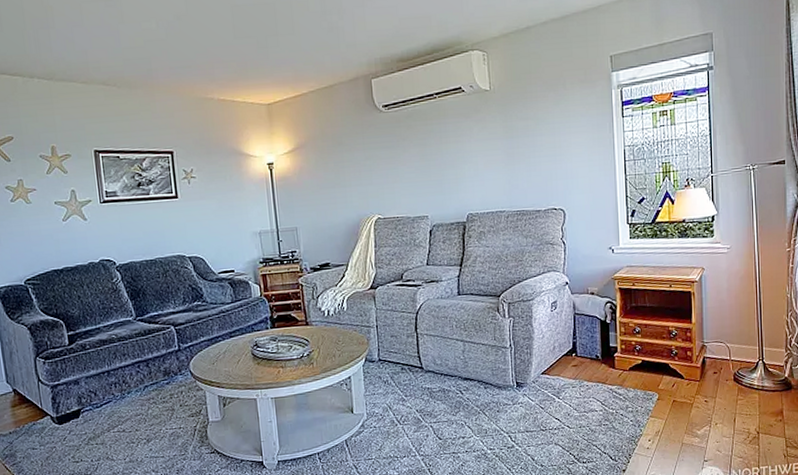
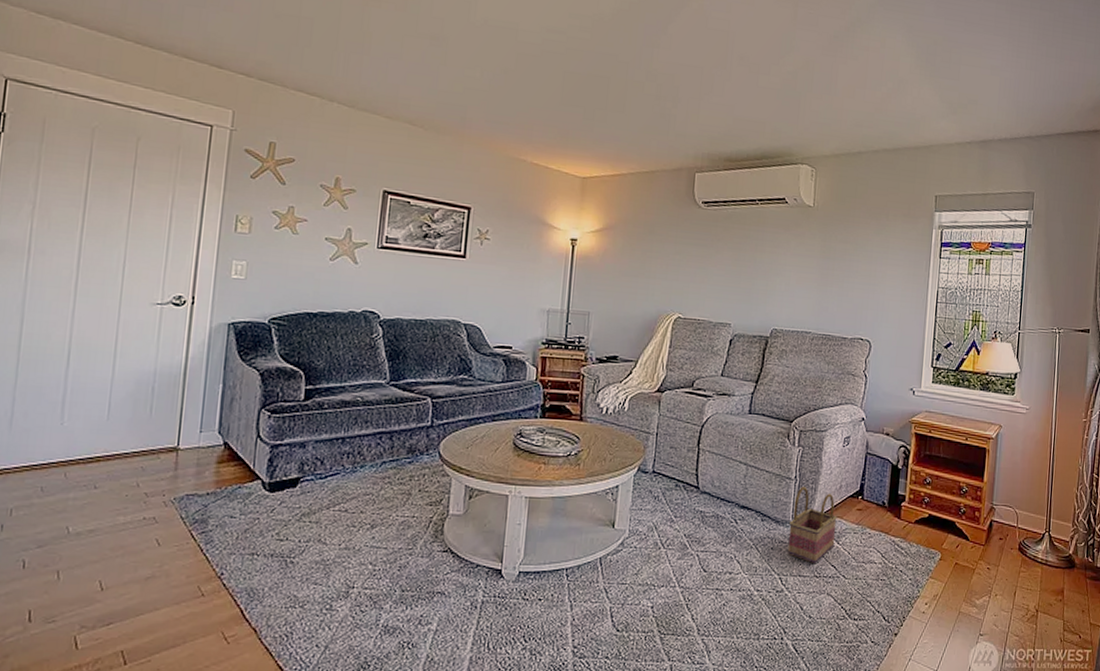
basket: none [511,353,555,419] -> present [787,487,837,563]

